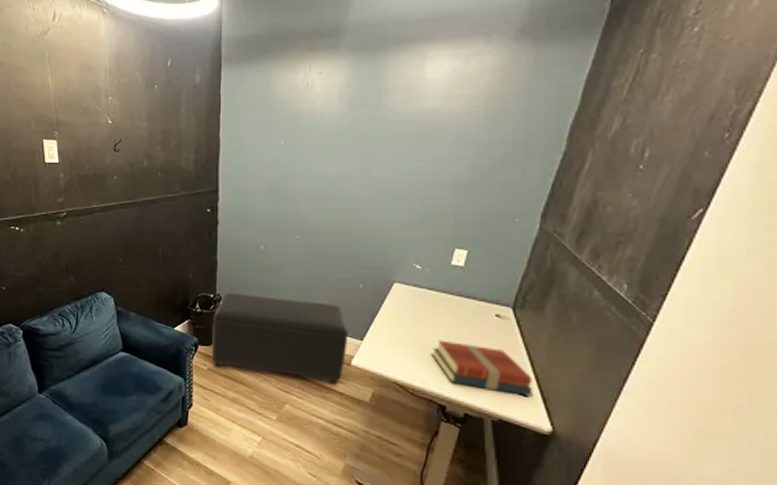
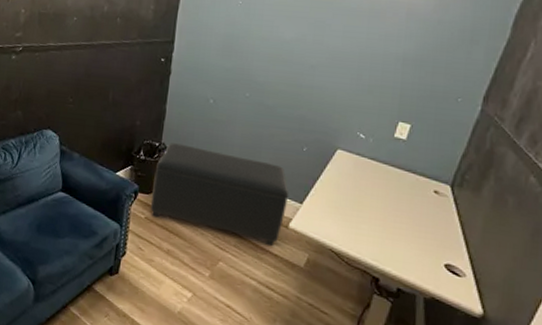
books: present [431,340,533,396] -> none [368,210,467,276]

